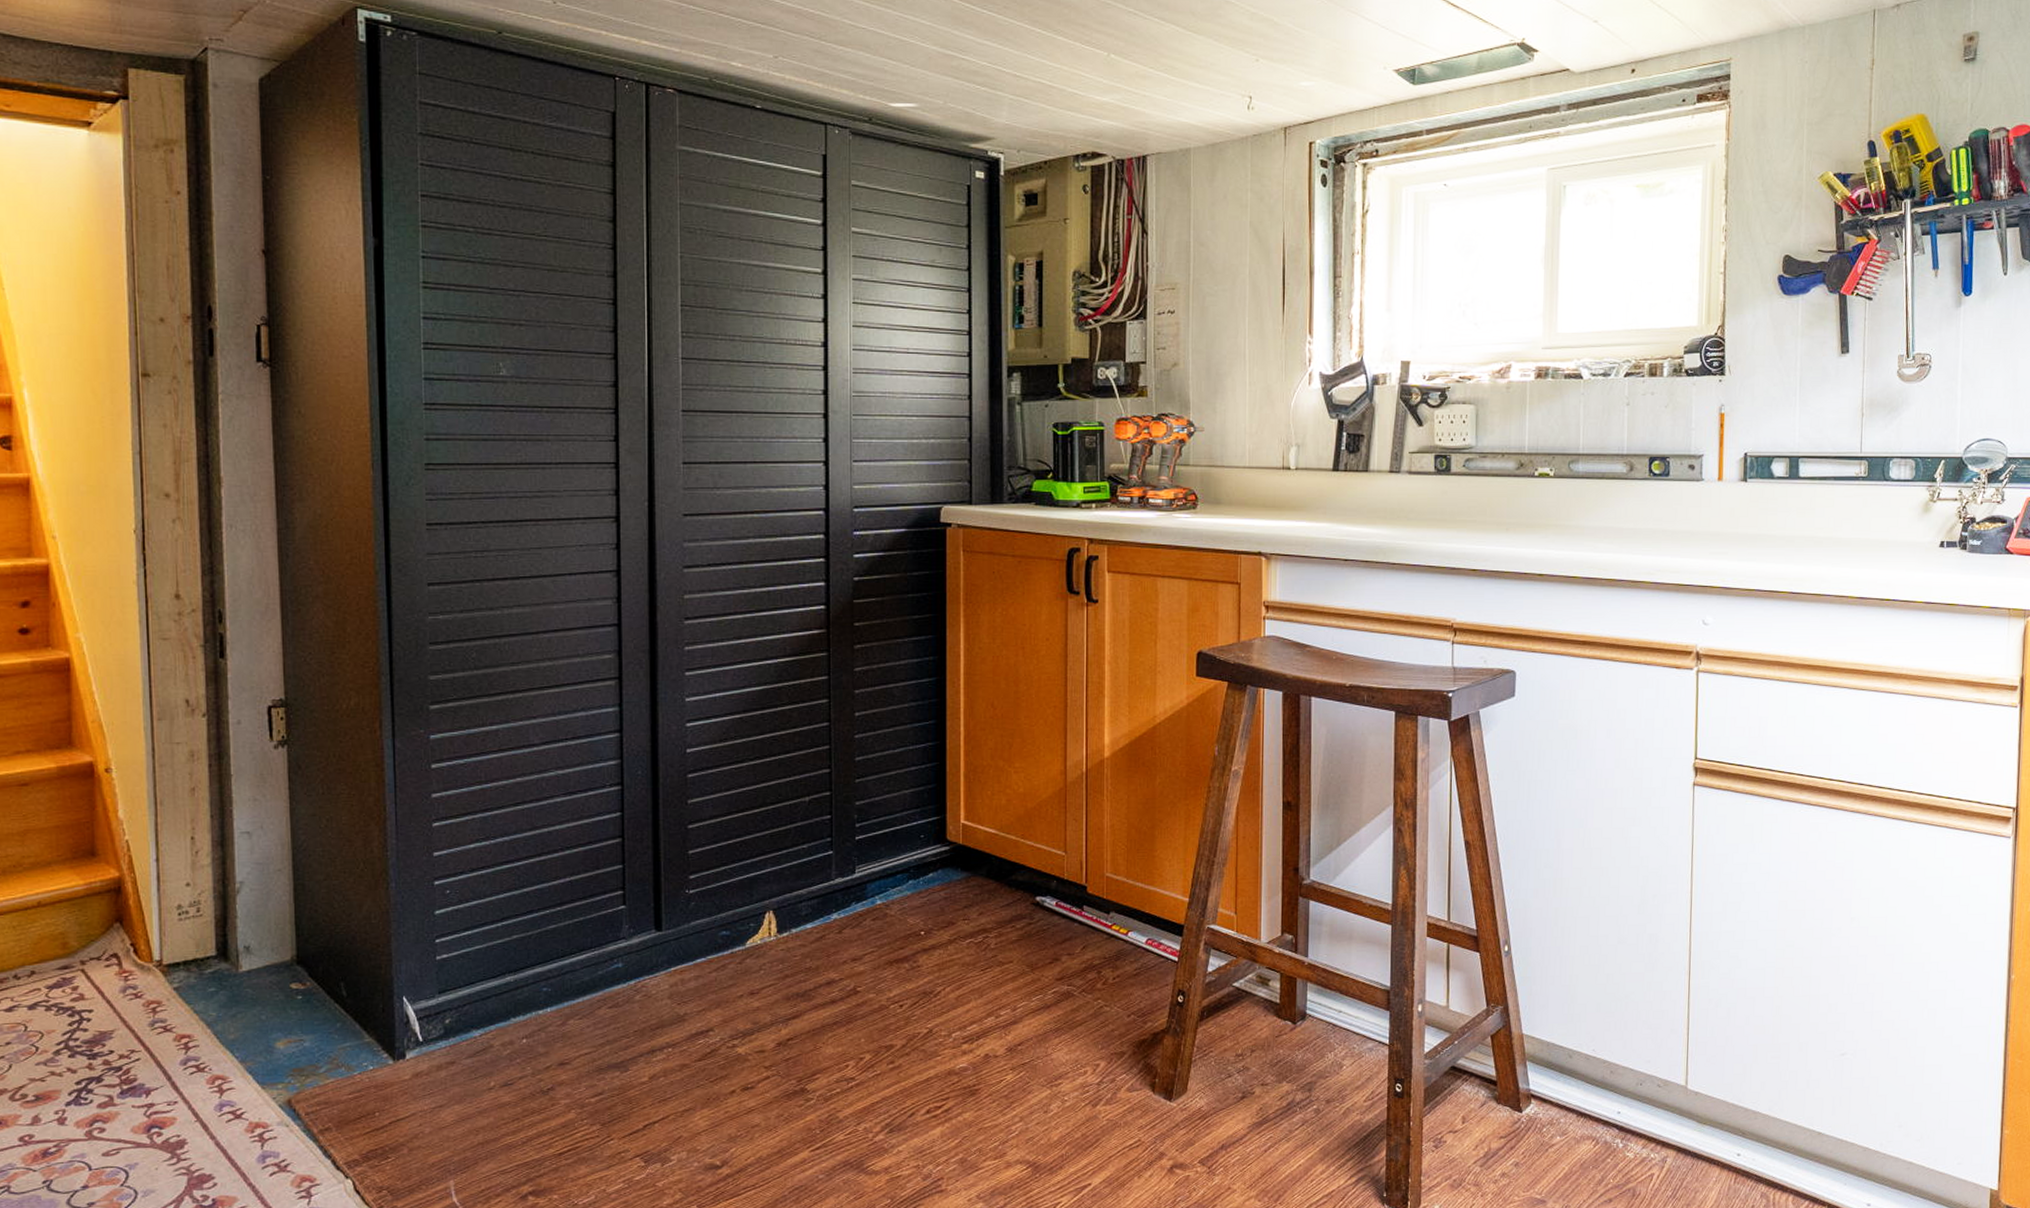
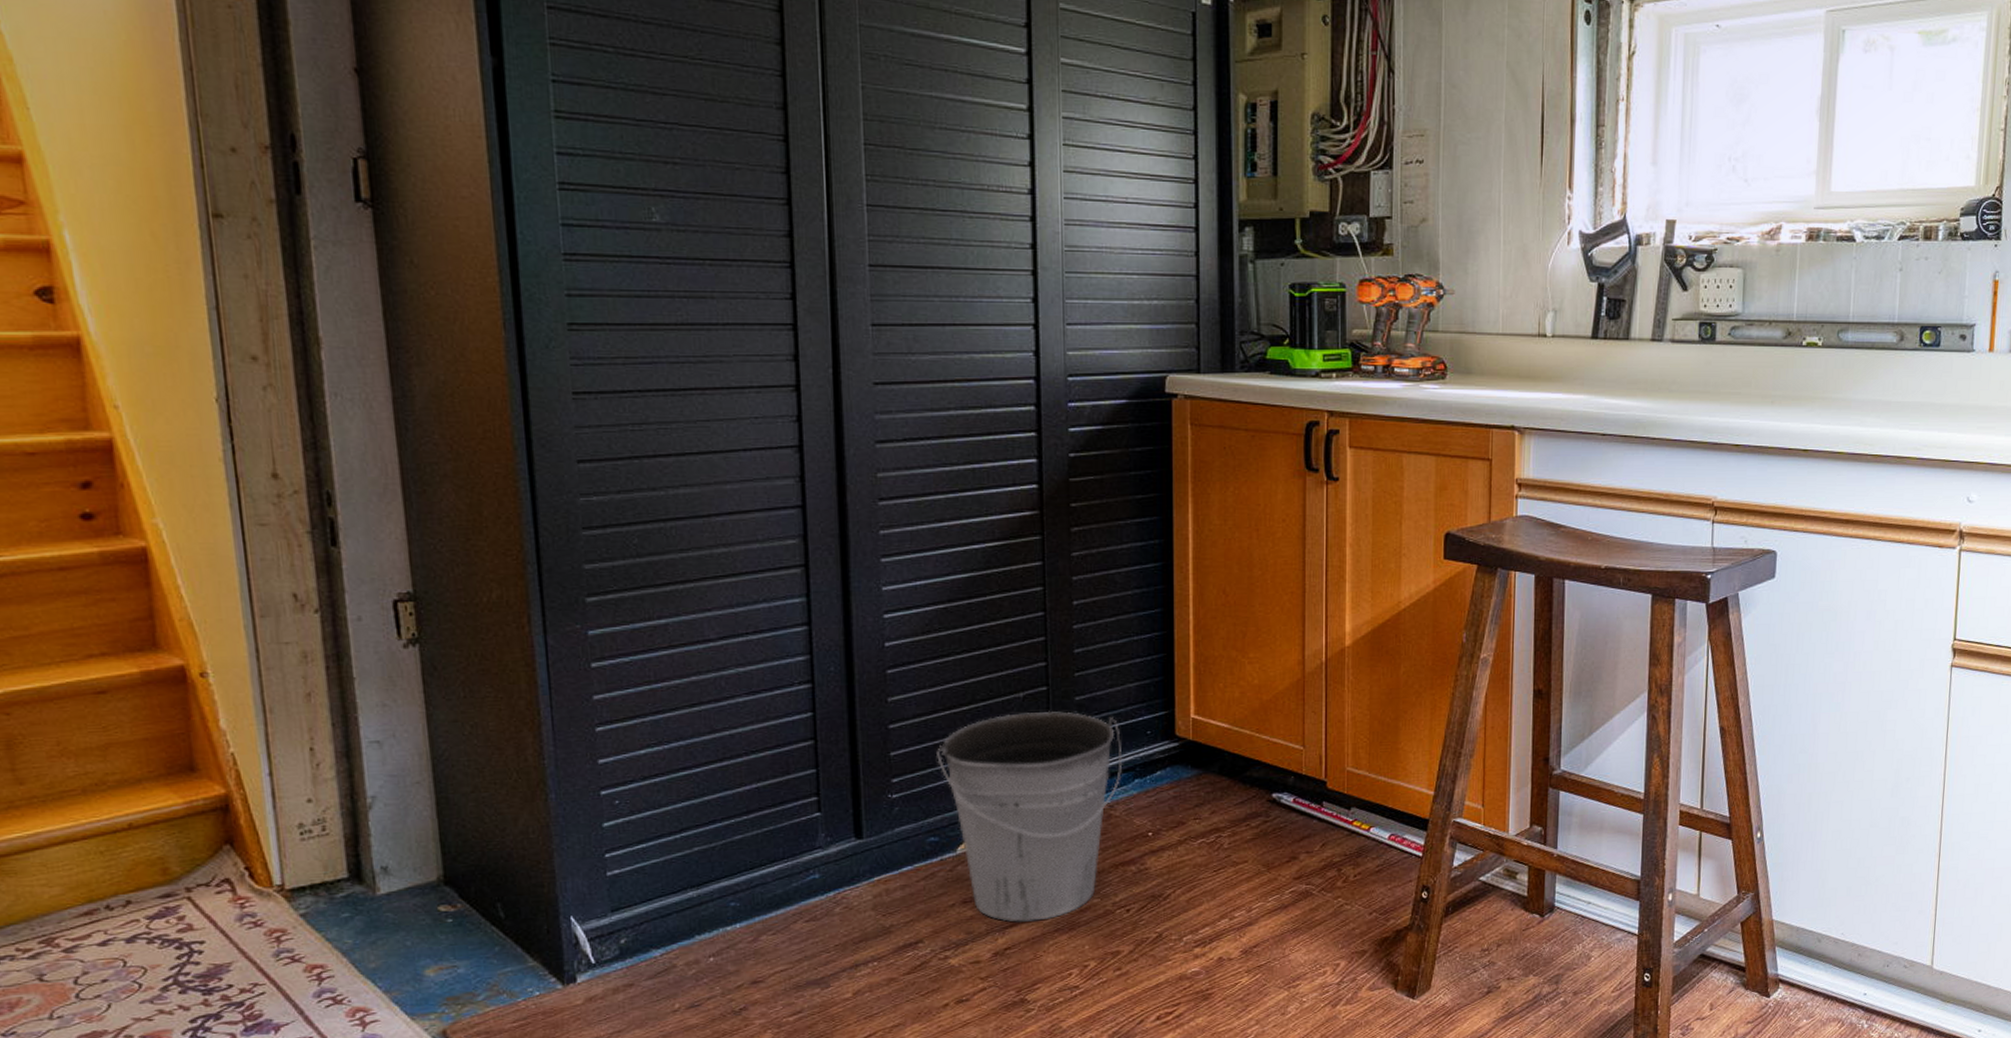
bucket: none [730,814,898,1014] -> present [937,711,1123,922]

